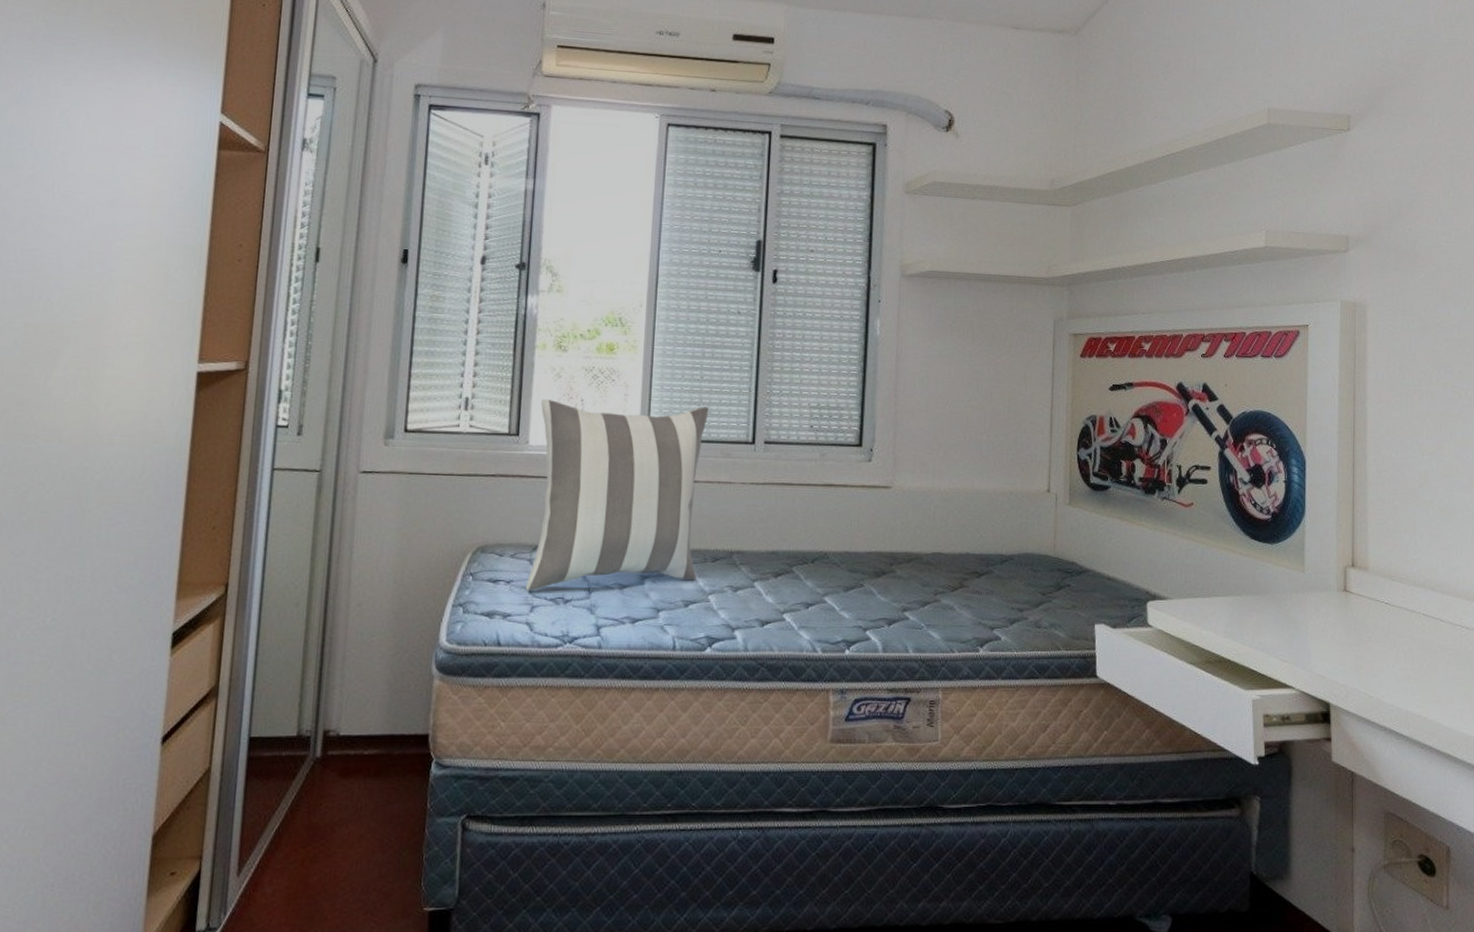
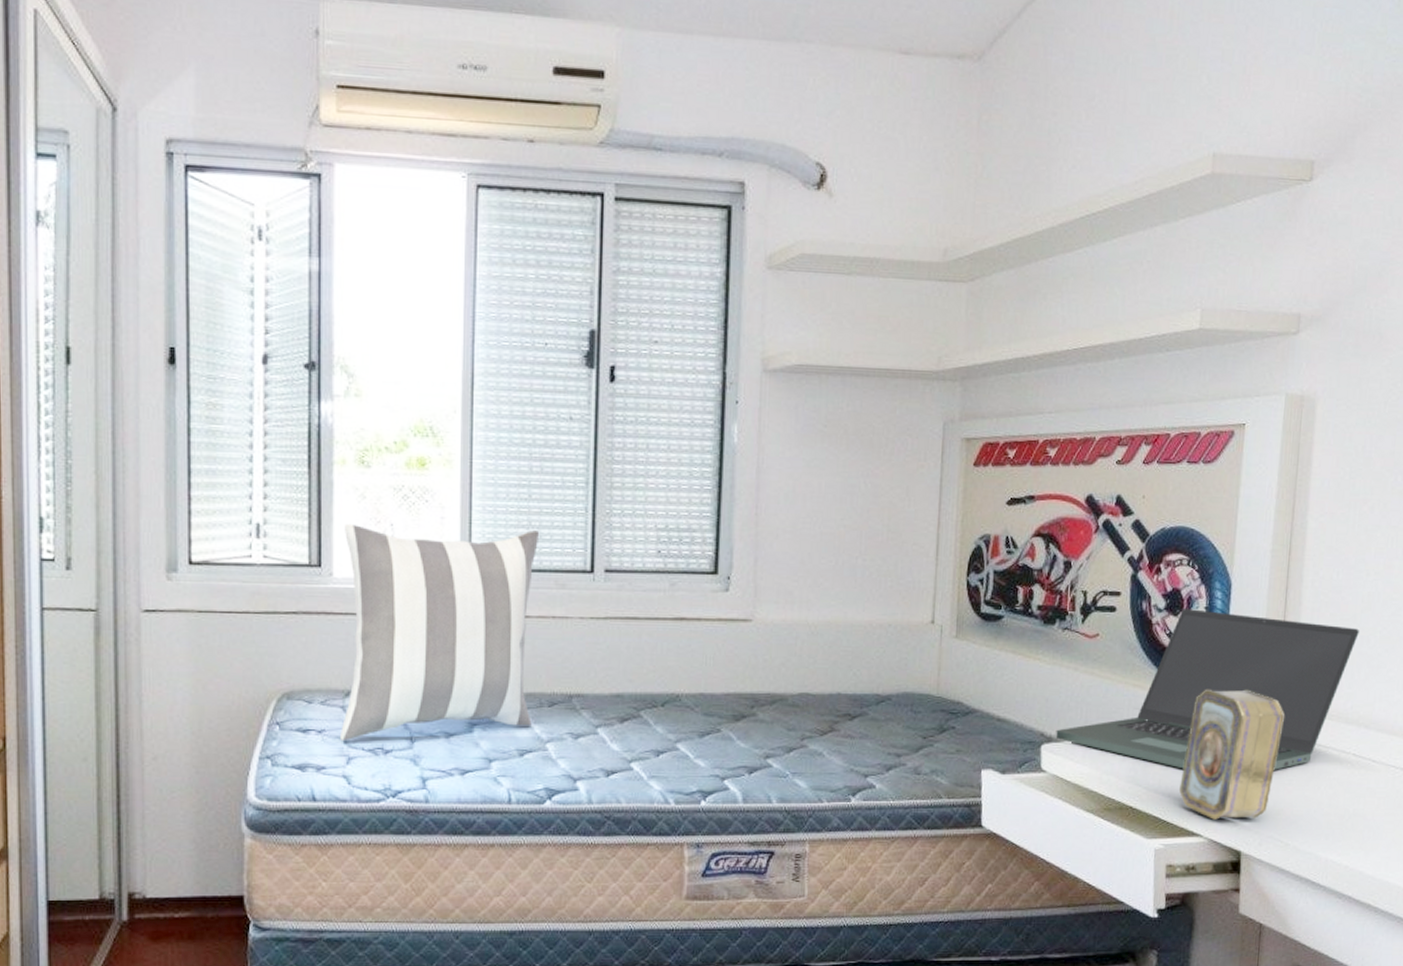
laptop: none [1159,482,1419,628] -> present [1055,609,1359,770]
decorative box: none [1272,553,1359,673] -> present [1179,689,1284,820]

